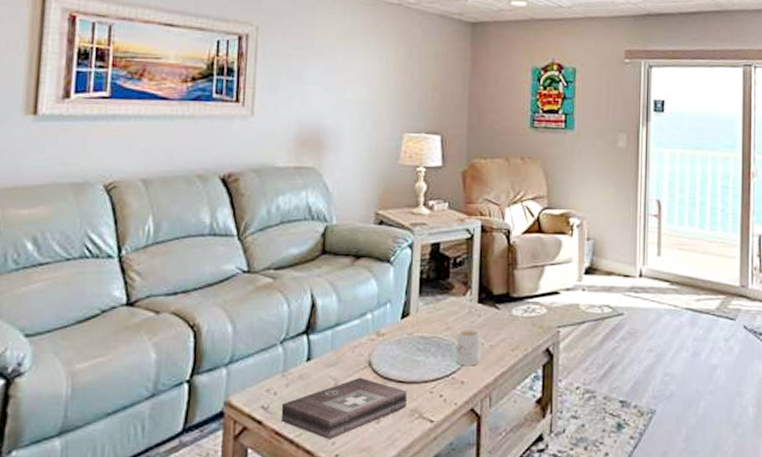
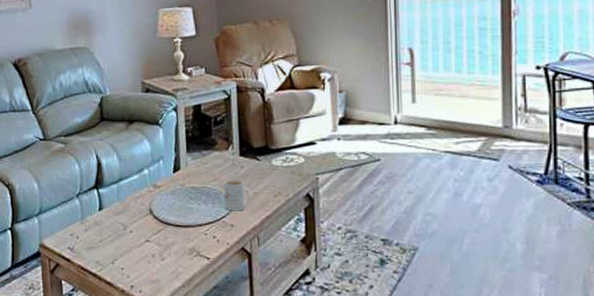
first aid kit: present [280,377,407,439] -> none [83,222,185,273]

